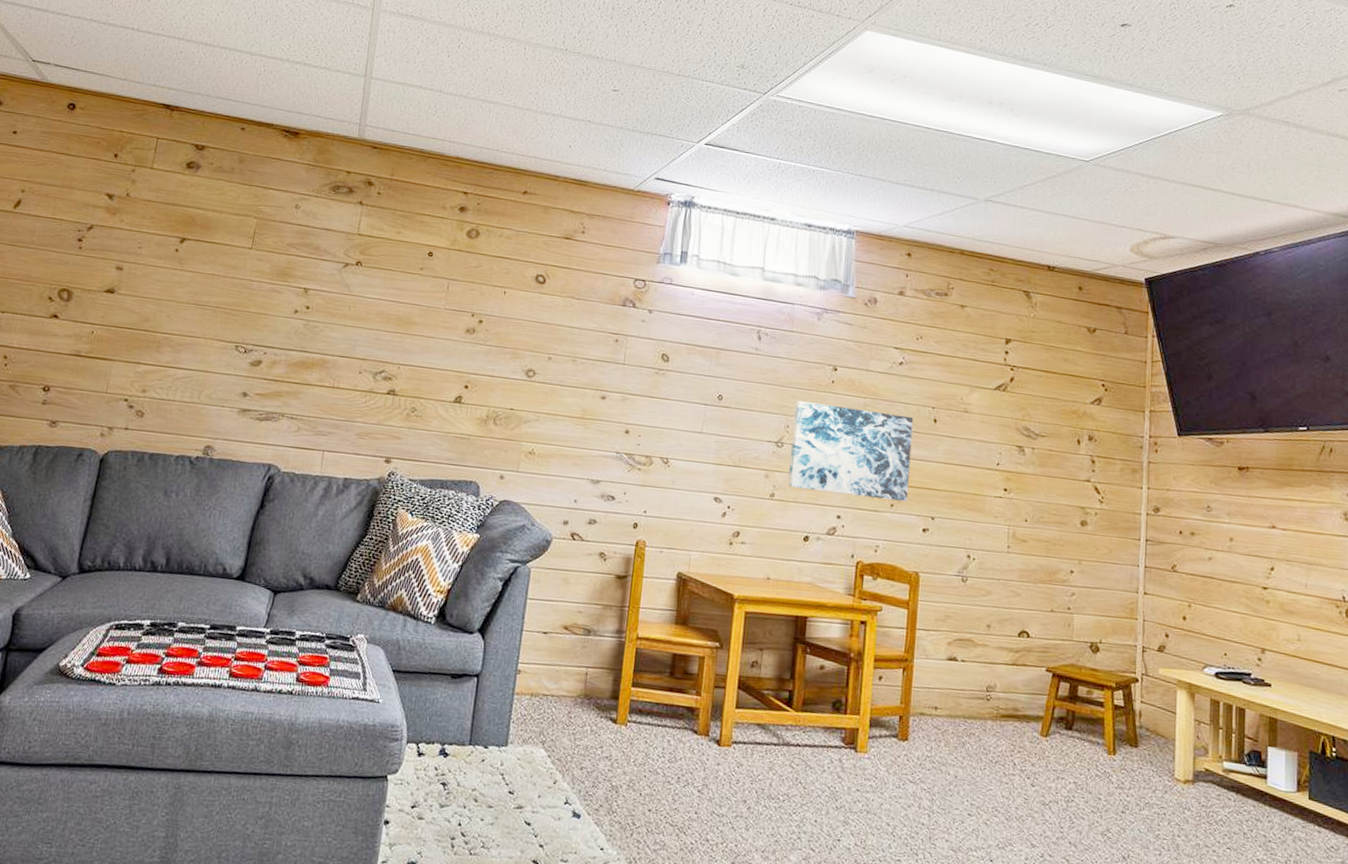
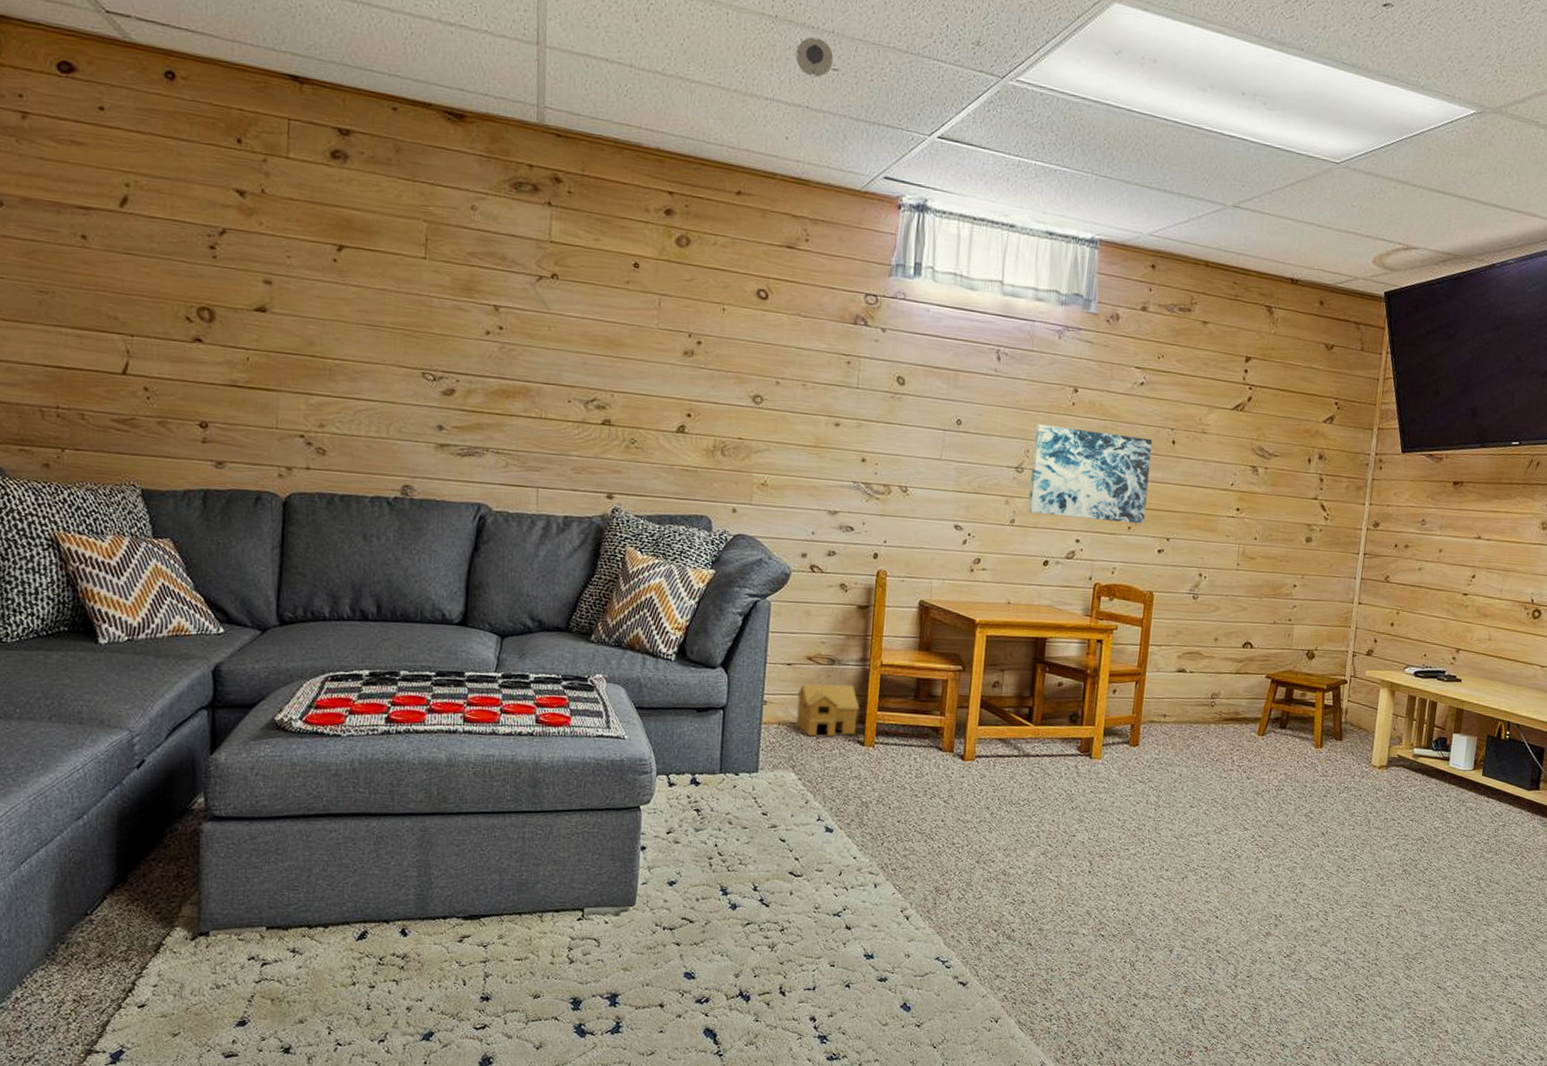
toy house: none [548,653,614,712] -> present [795,683,860,737]
smoke detector: none [581,65,615,97] -> present [795,37,834,78]

